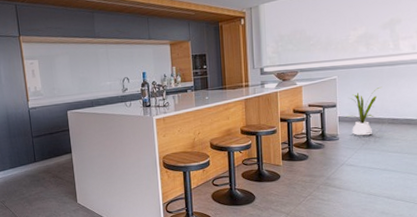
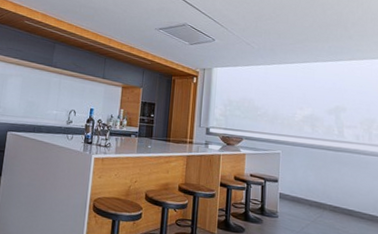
house plant: present [346,86,382,136] -> none [287,170,325,219]

